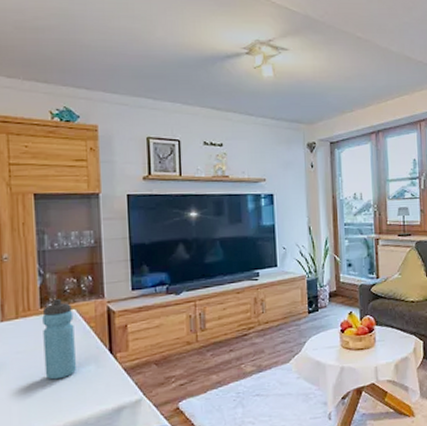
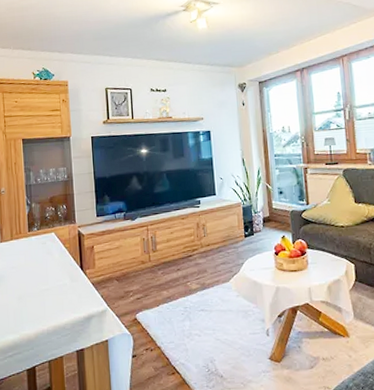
water bottle: present [42,299,76,380] -> none [30,224,56,291]

